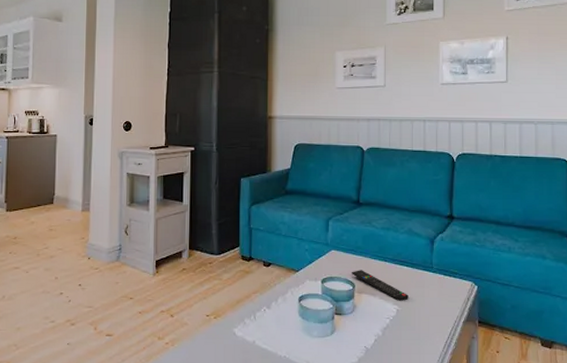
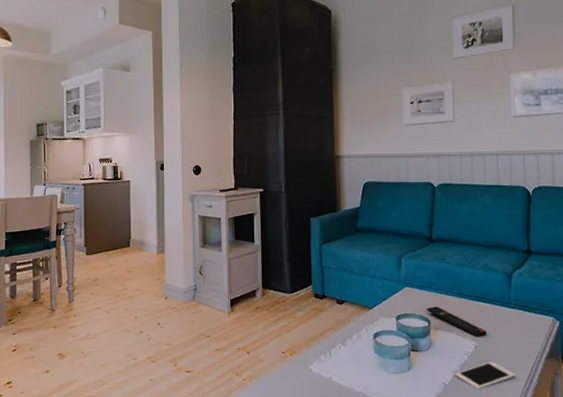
cell phone: none [376,325,435,353] -> present [454,361,516,390]

